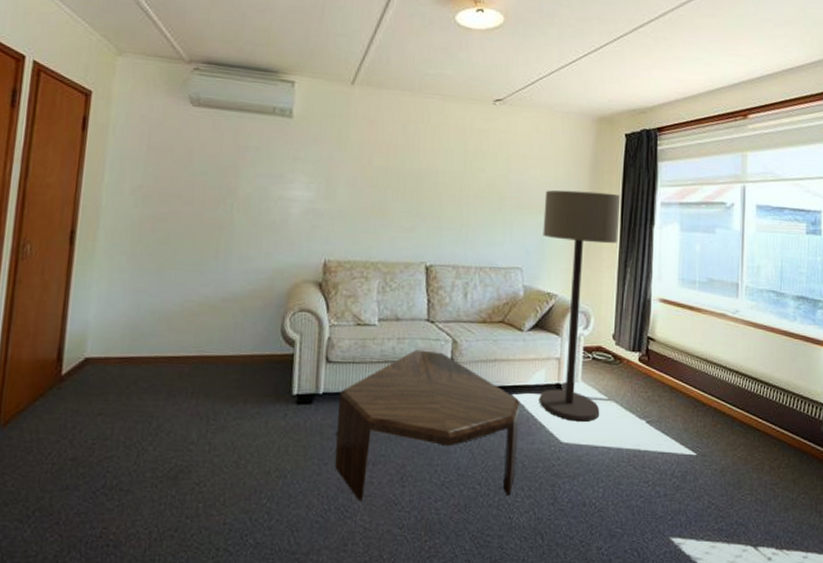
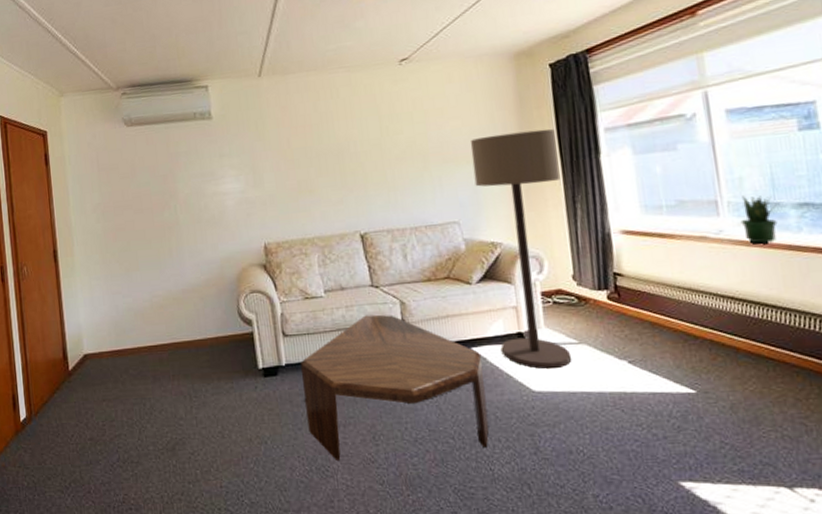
planter: none [753,283,783,327] -> present [740,196,778,244]

